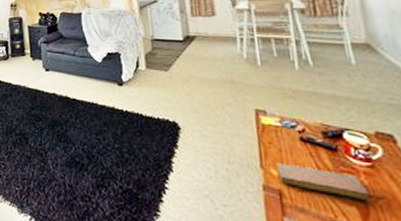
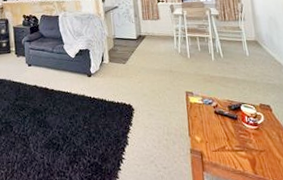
notebook: present [275,162,370,202] -> none [198,131,256,154]

